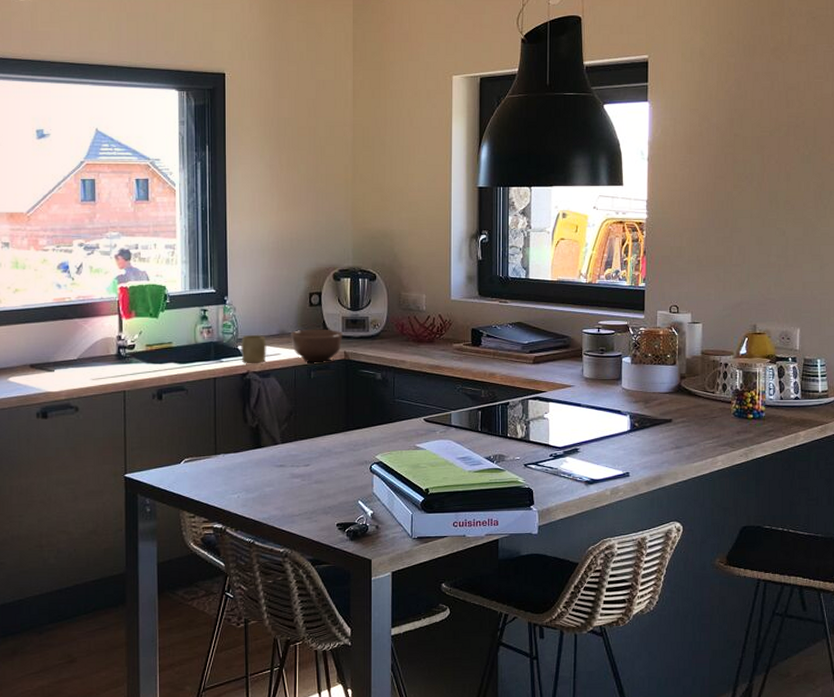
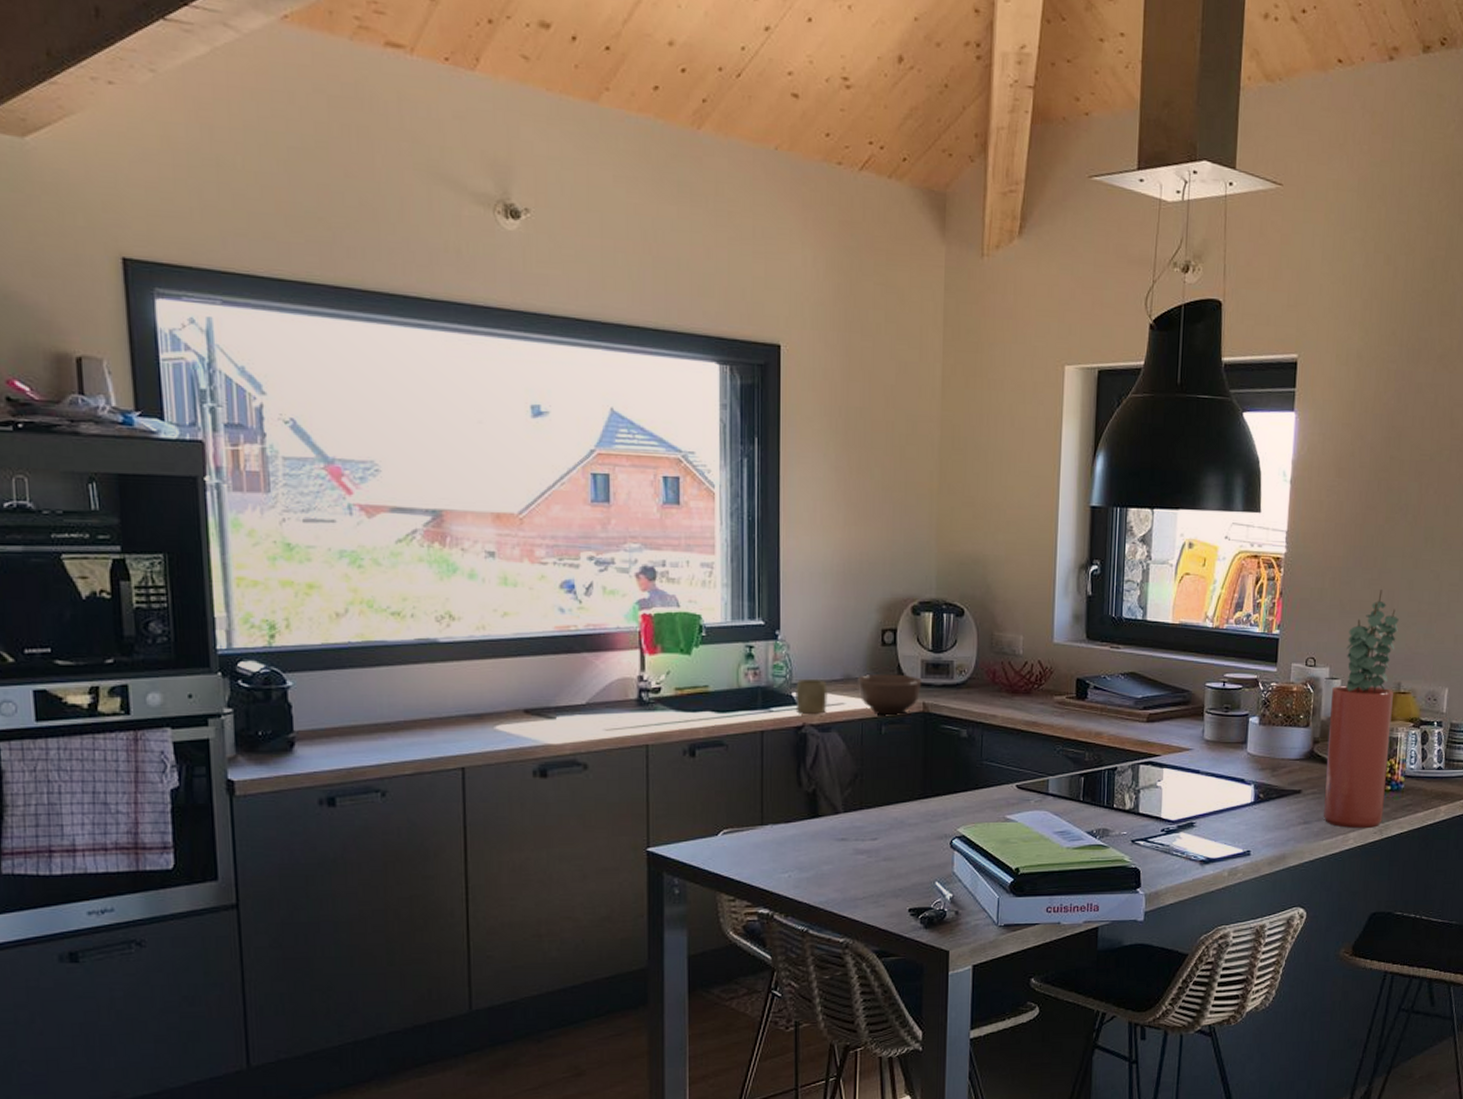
vase: none [692,246,751,453] -> present [1322,590,1399,829]

